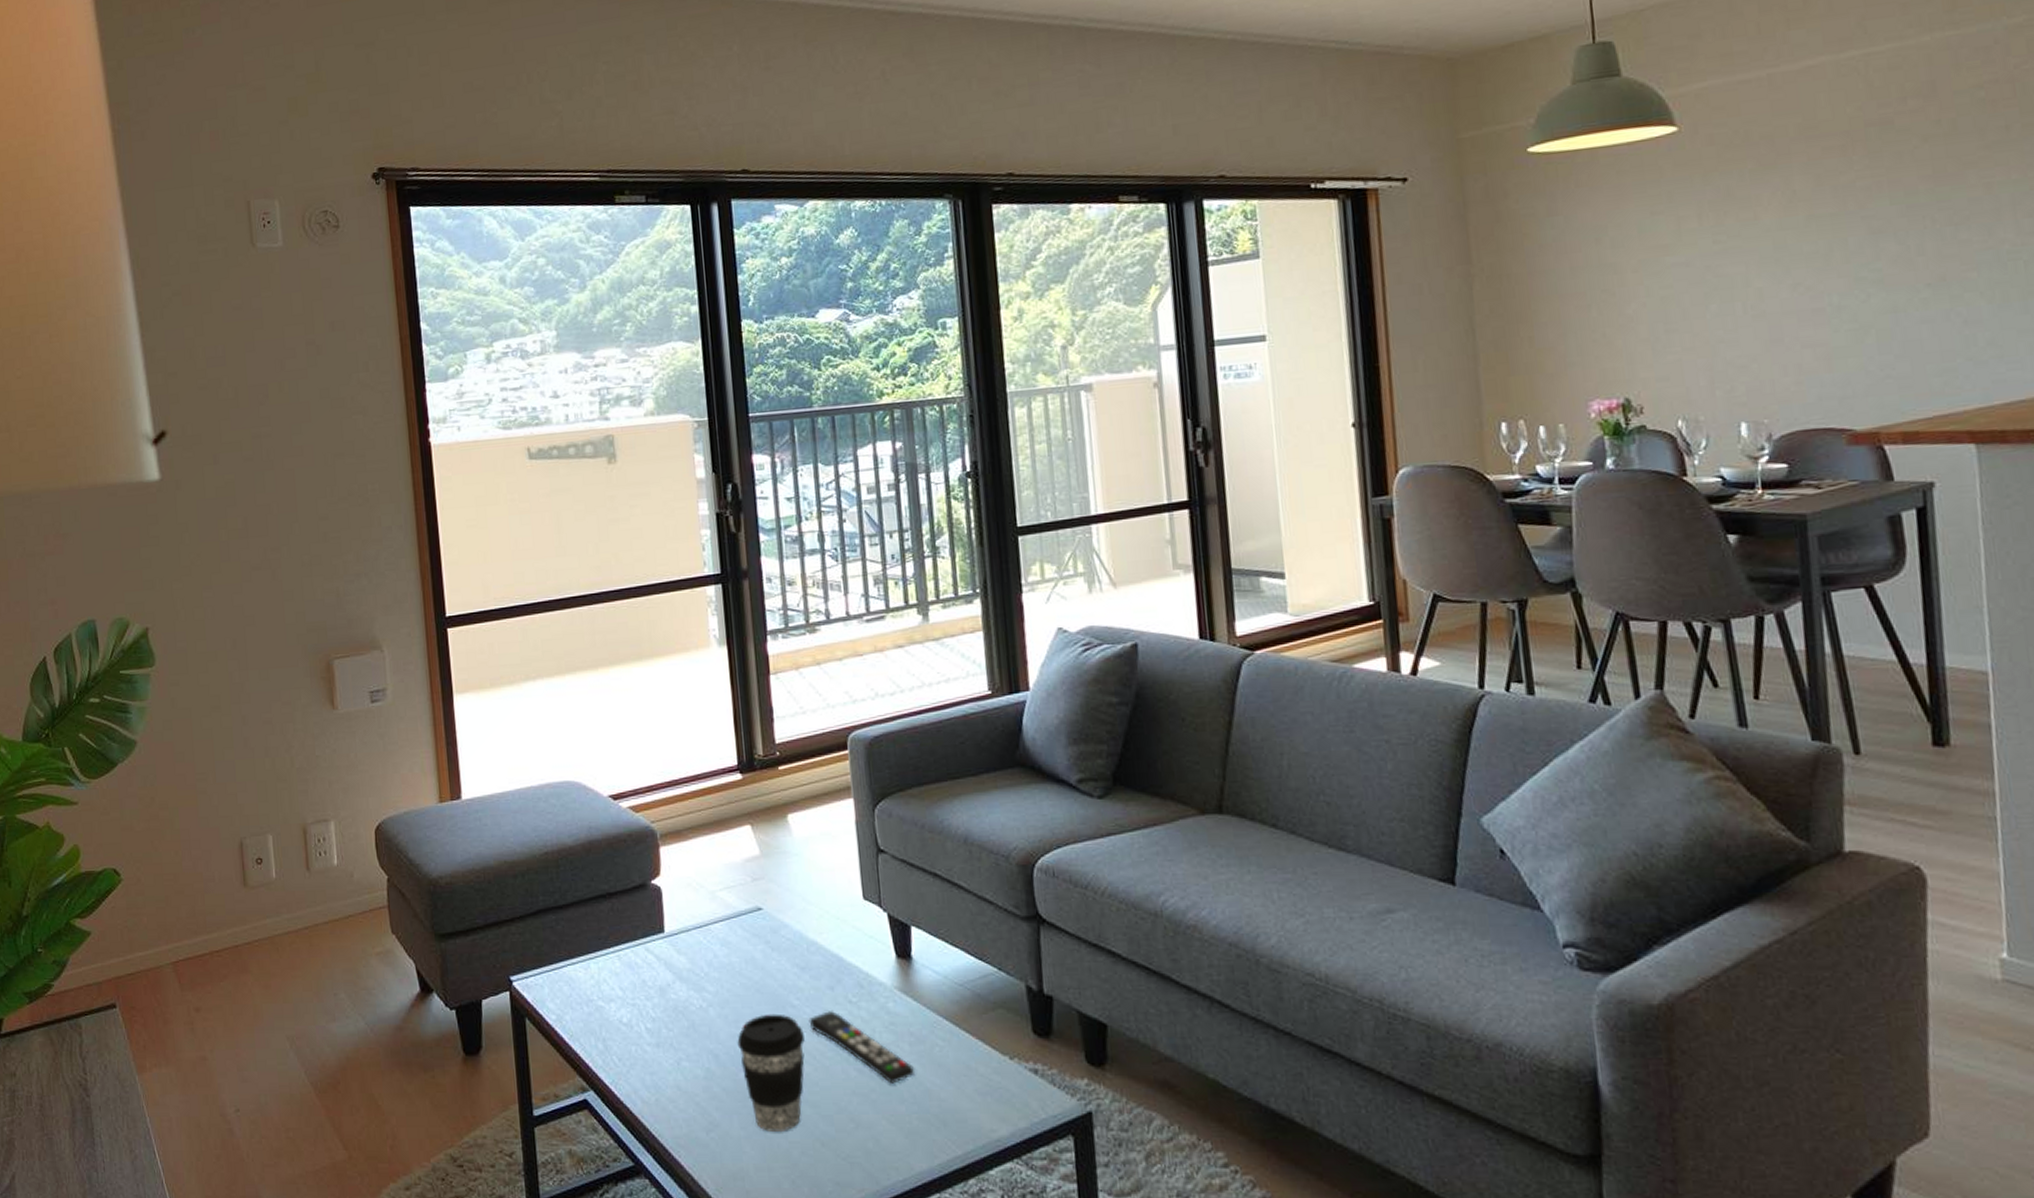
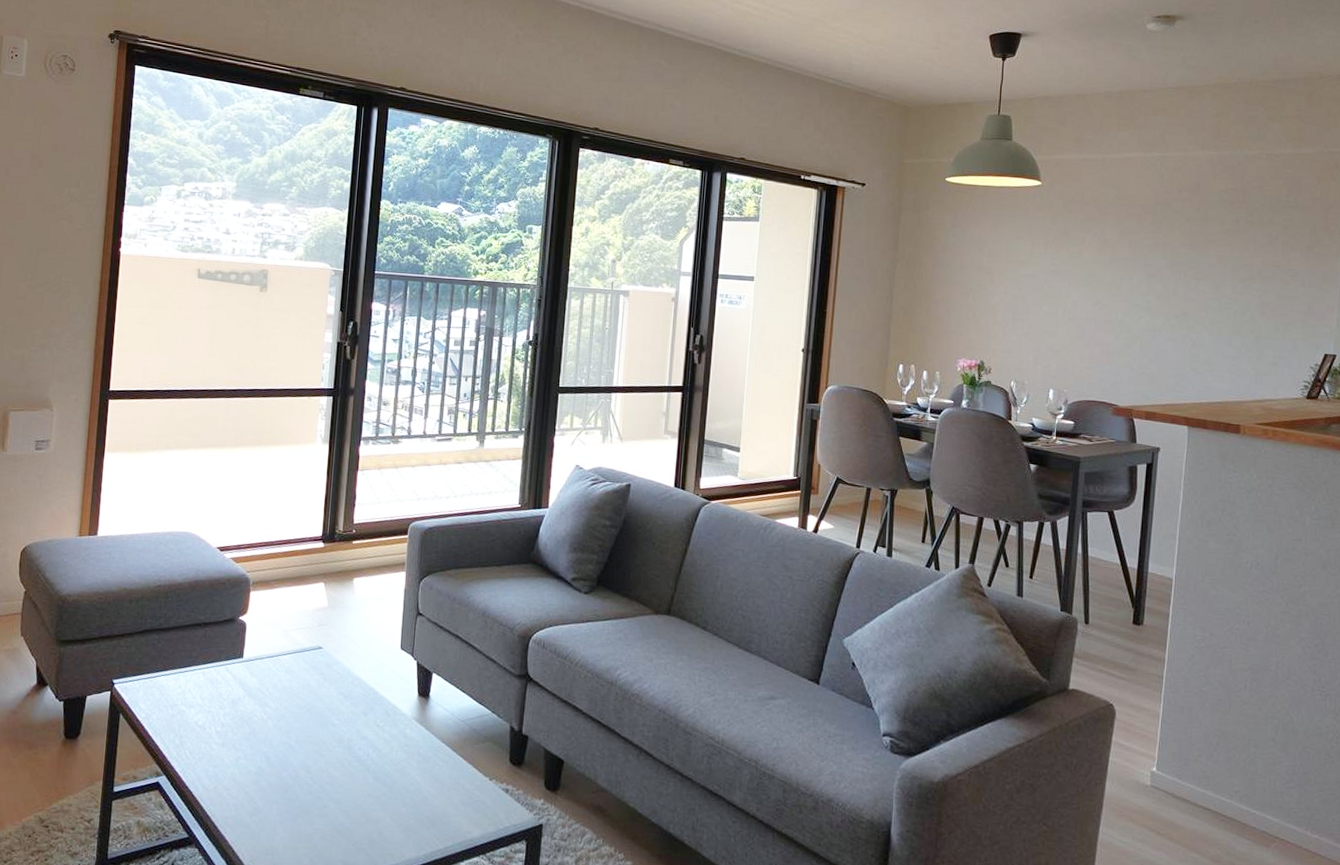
coffee cup: present [737,1013,806,1132] -> none [286,729,339,820]
remote control: present [808,1009,915,1084] -> none [343,730,418,791]

